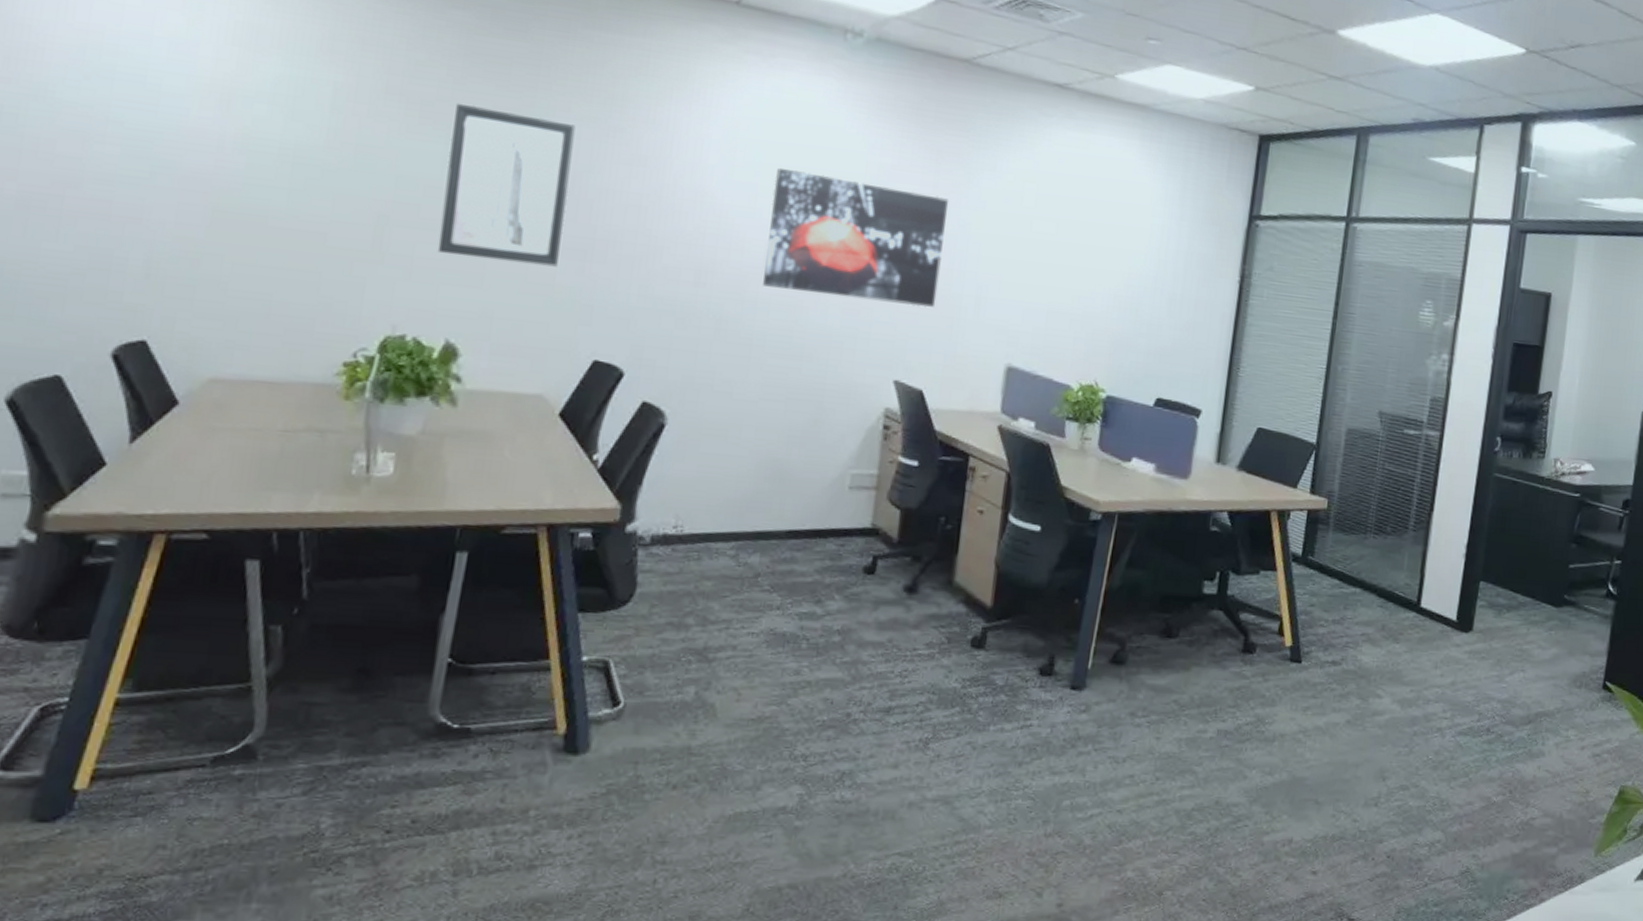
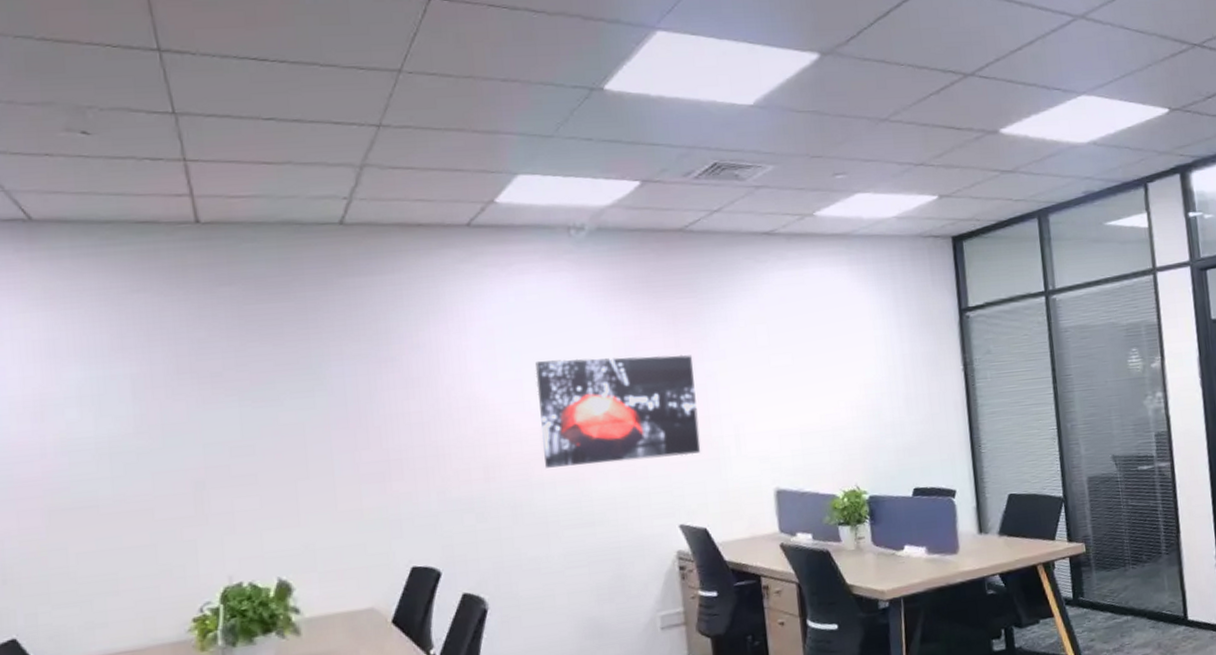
wall art: present [437,102,576,267] -> none [242,364,362,503]

